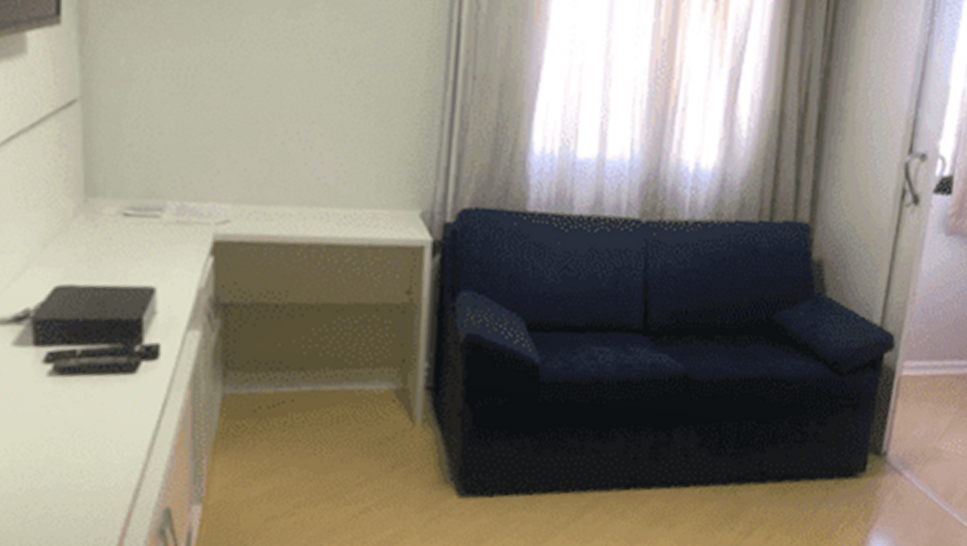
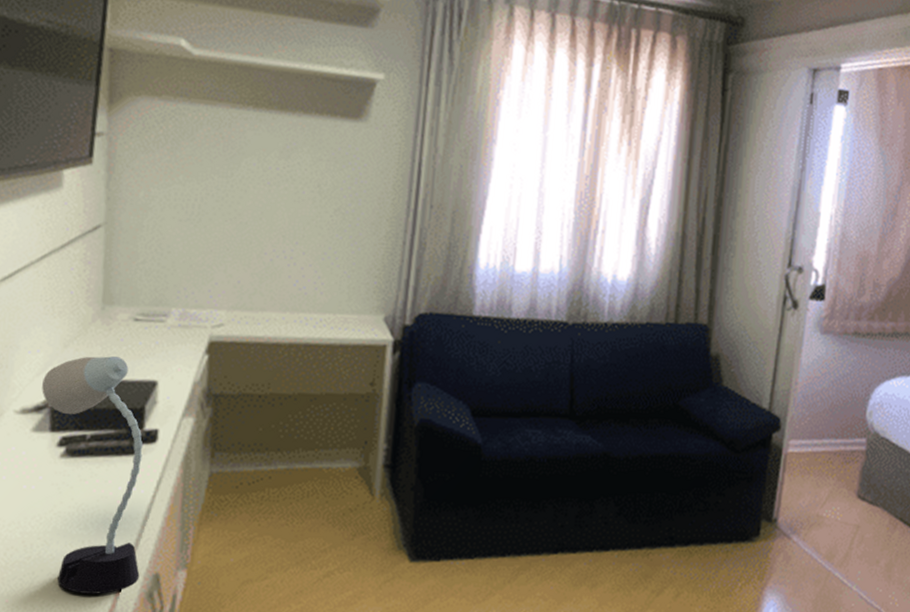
desk lamp: none [20,257,148,531] -> present [42,355,143,594]

